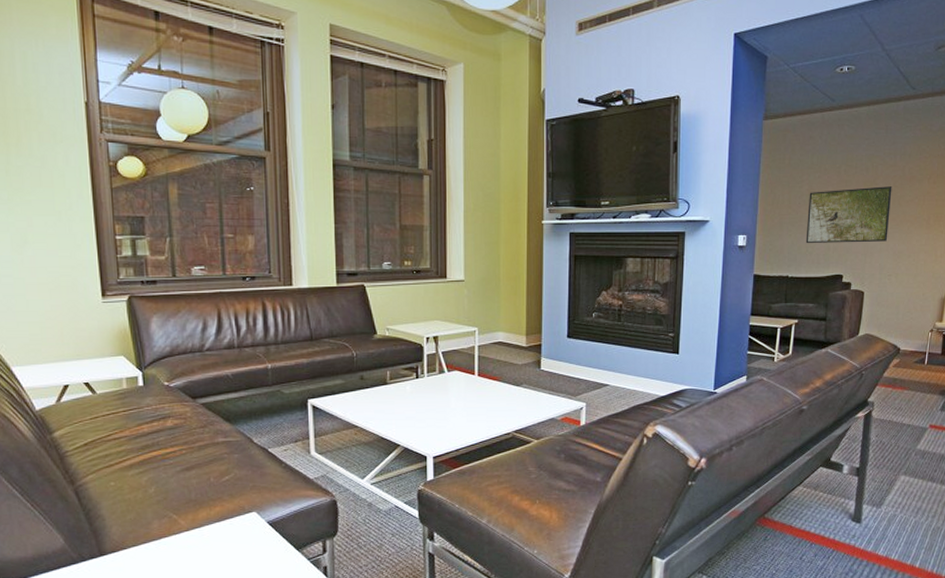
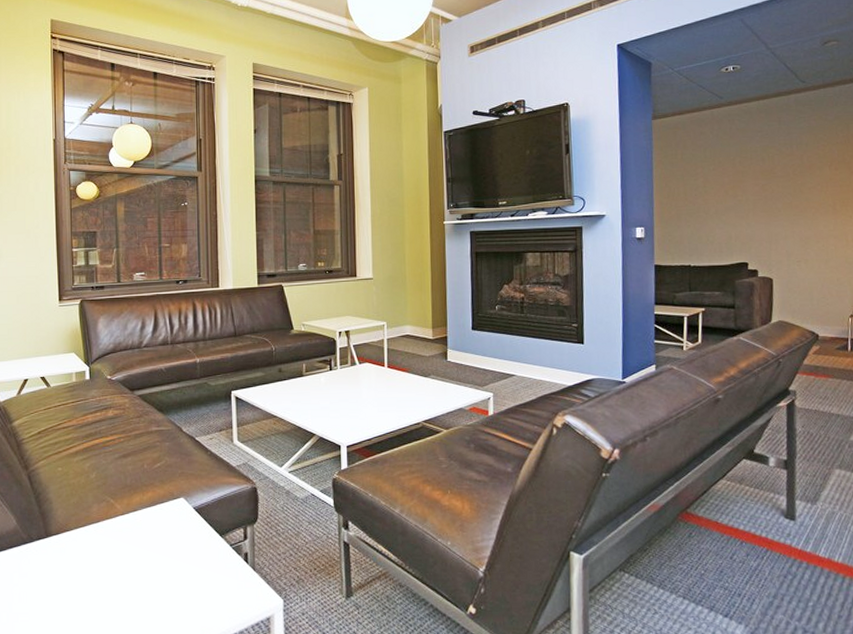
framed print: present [805,186,892,244] -> none [705,175,793,234]

